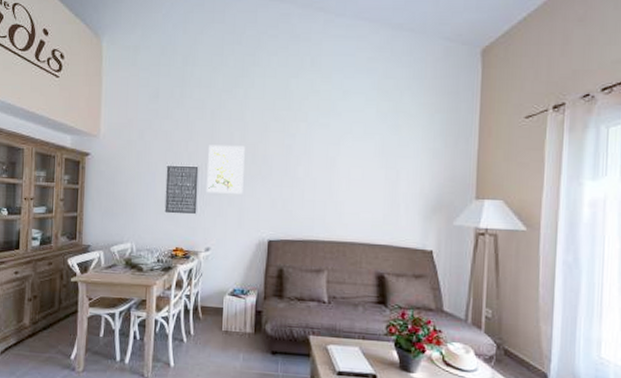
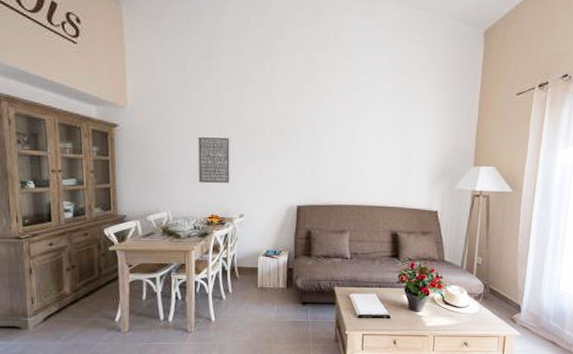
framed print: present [206,145,245,194] -> none [237,116,273,164]

